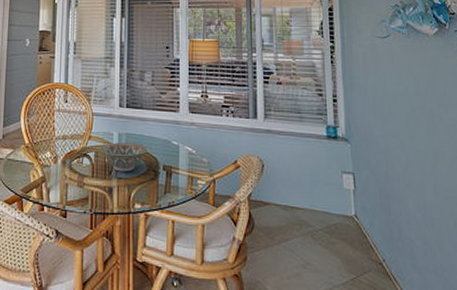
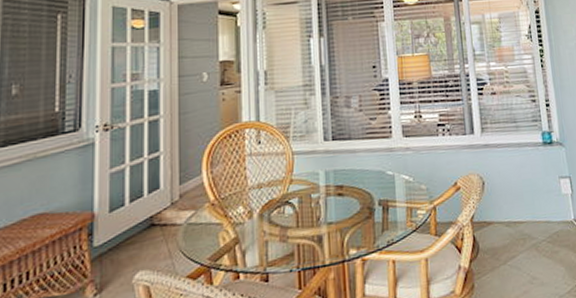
decorative bowl: present [99,142,149,172] -> none [304,179,361,216]

